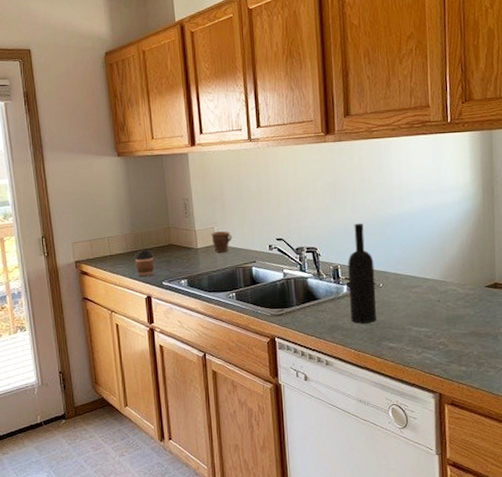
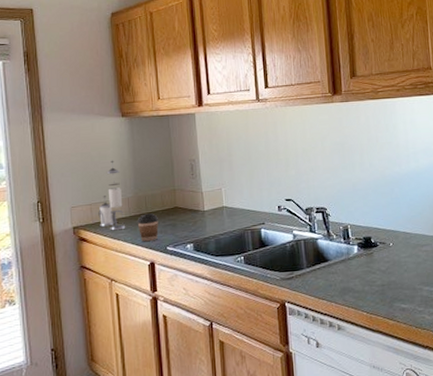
coffee maker: none [98,198,124,266] -> present [98,160,126,231]
mug: present [211,231,232,253] -> none [218,192,240,215]
wine bottle: present [348,223,377,323] -> none [357,182,388,285]

